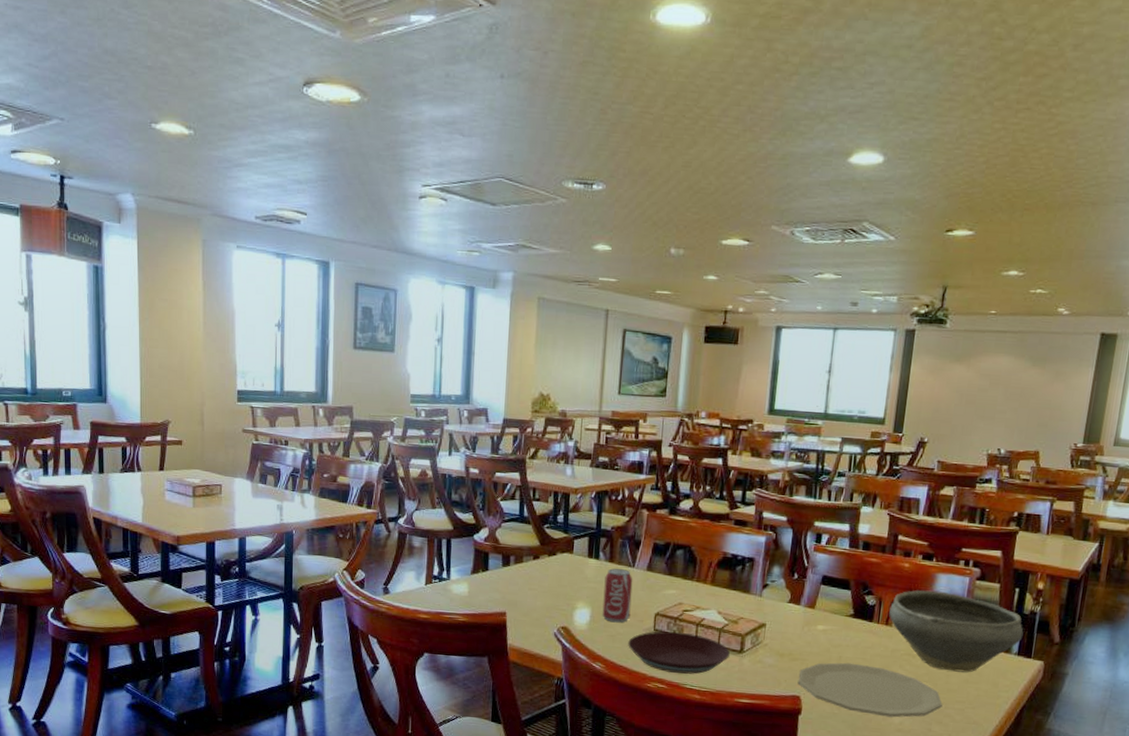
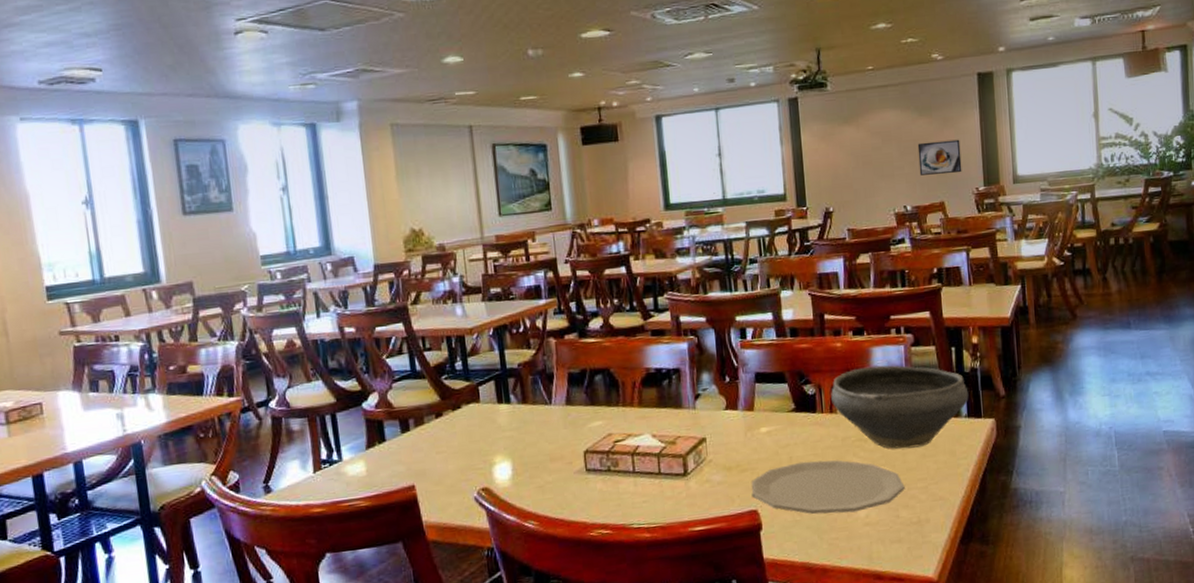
beverage can: present [602,568,633,623] -> none [520,408,557,472]
plate: present [628,631,730,674] -> none [560,465,674,515]
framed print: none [1020,391,1069,427] -> present [917,139,962,176]

